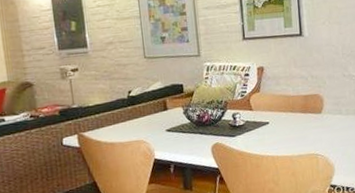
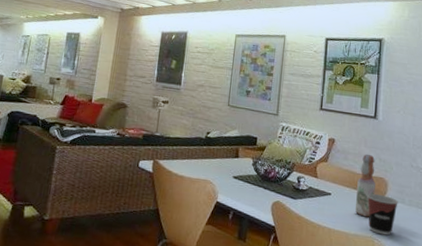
bottle: none [293,74,312,137] -> present [355,154,376,217]
cup: none [305,111,336,150] -> present [368,194,398,236]

